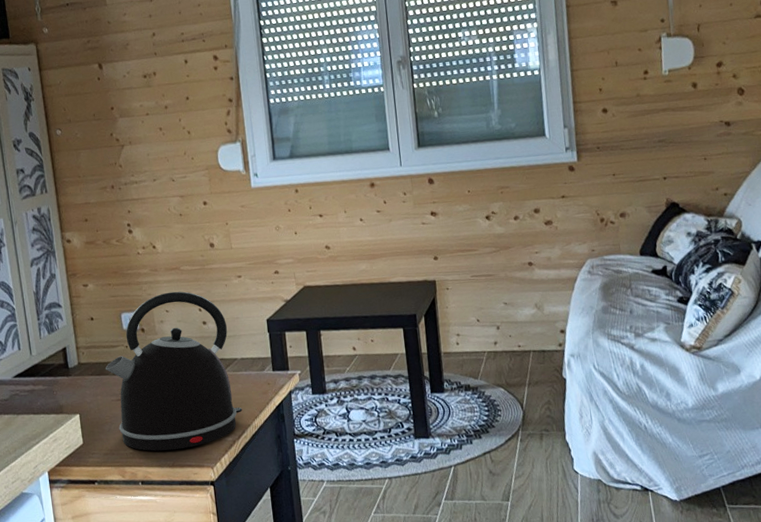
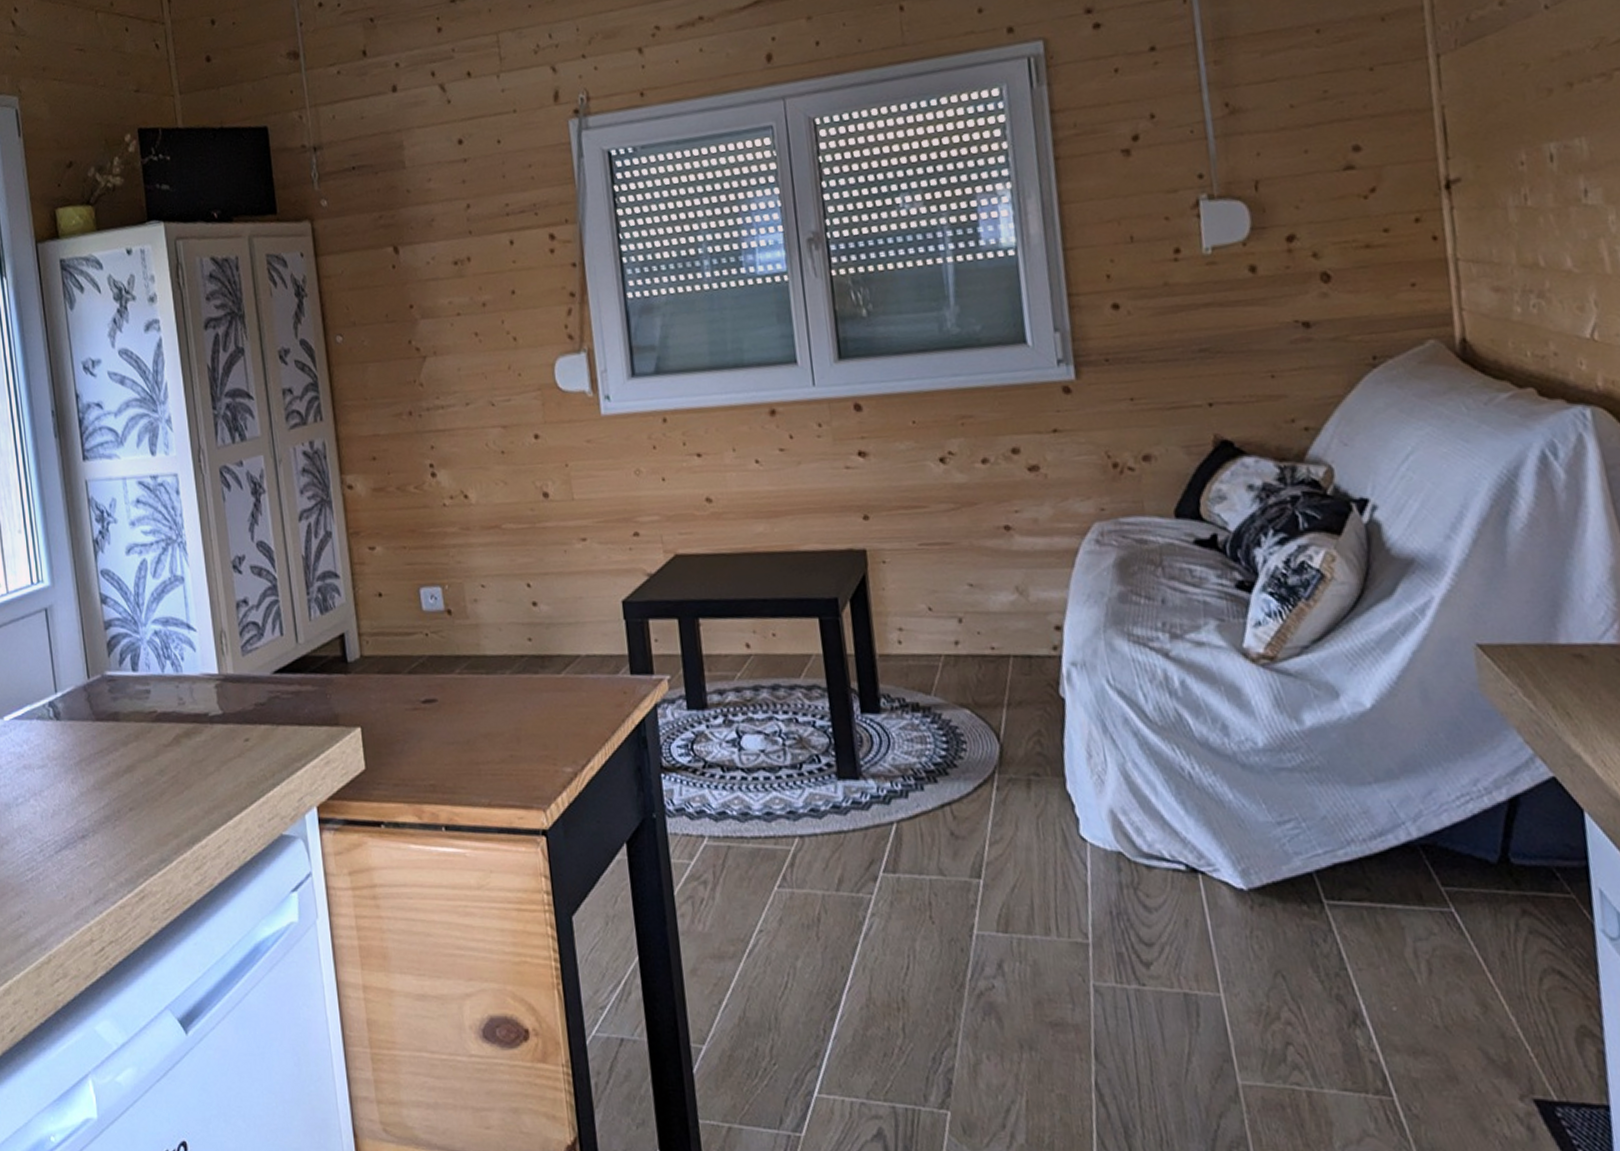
kettle: present [105,291,243,451] -> none [397,558,588,784]

